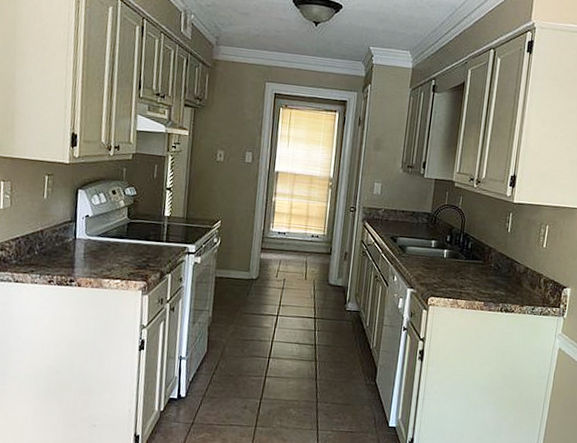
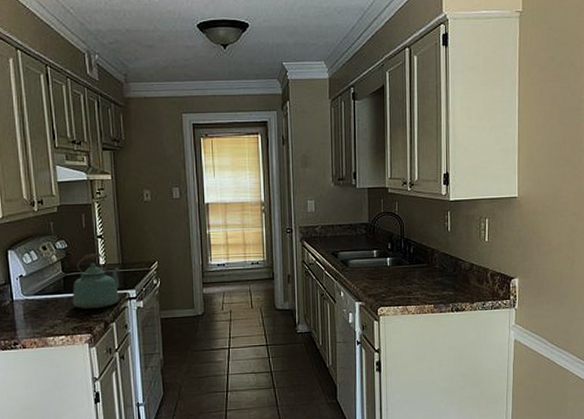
kettle: none [132,204,183,259] -> present [72,253,120,309]

